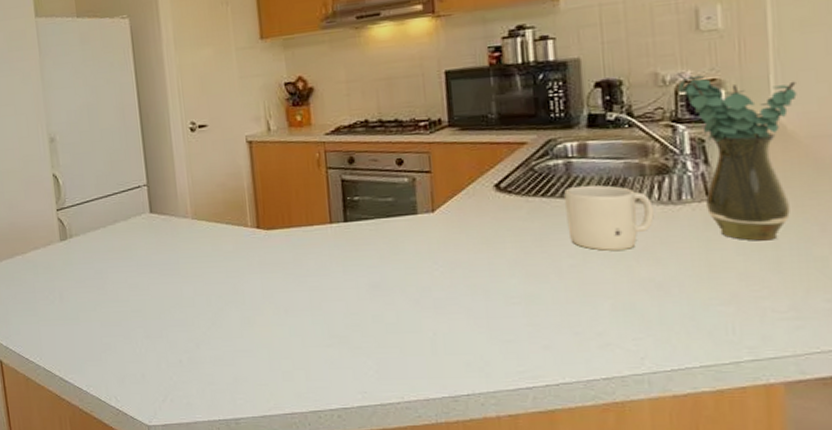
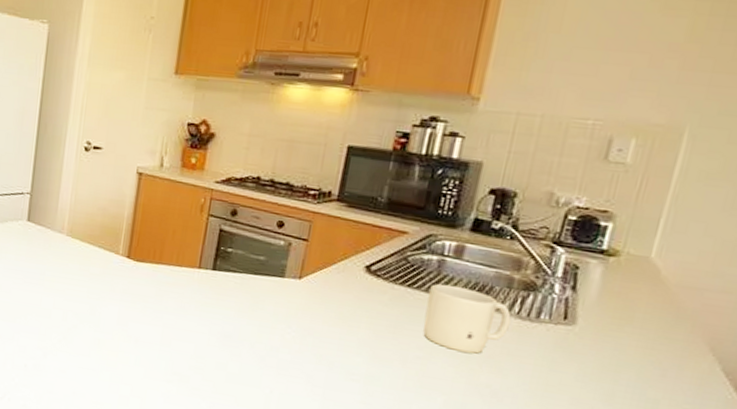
vase: present [677,72,797,241] -> none [560,197,684,375]

